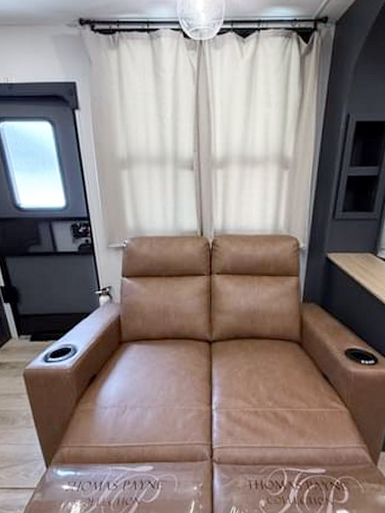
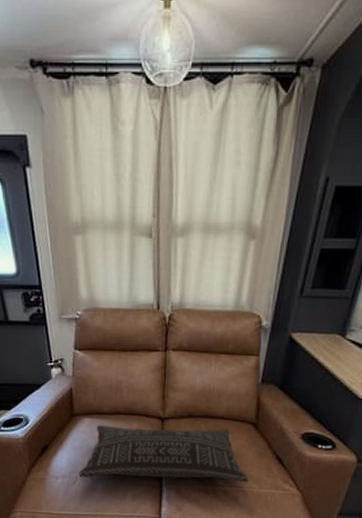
pillow: none [127,349,298,407] -> present [78,425,250,482]

